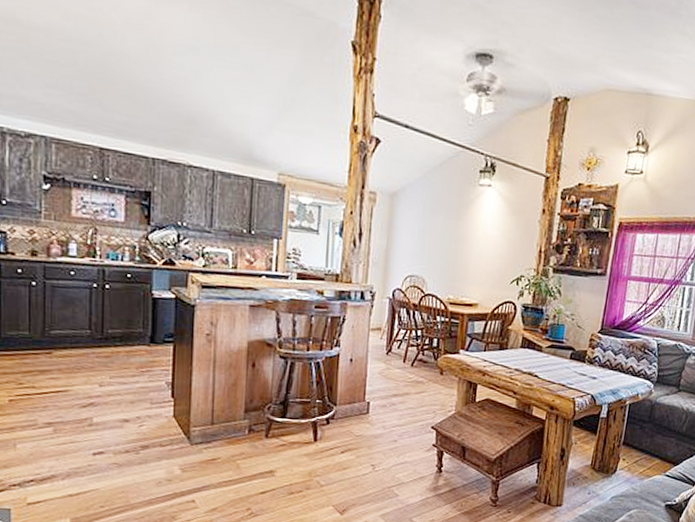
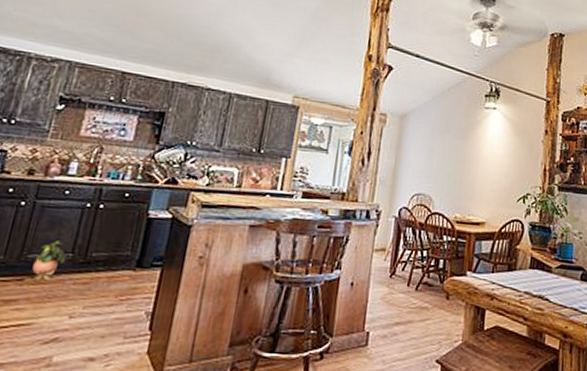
potted plant: none [57,318,85,354] -> present [32,241,67,281]

